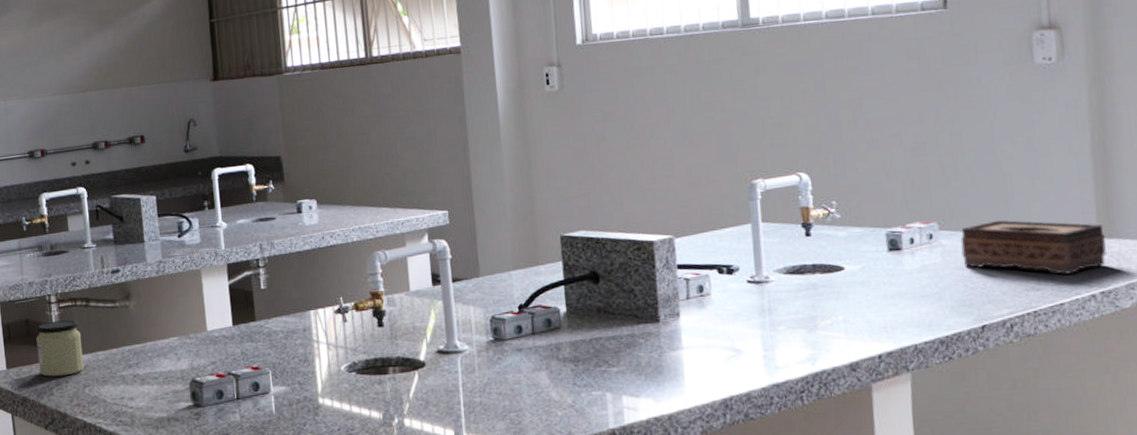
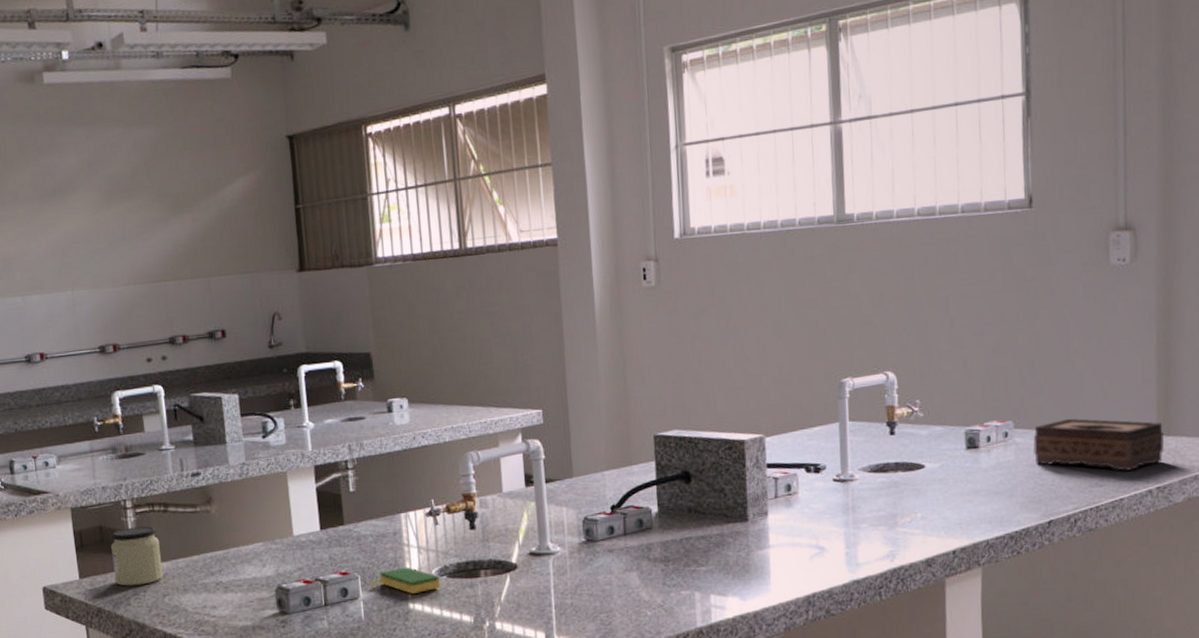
dish sponge: none [290,362,350,389] -> present [380,567,441,594]

